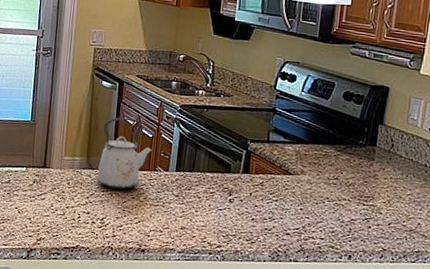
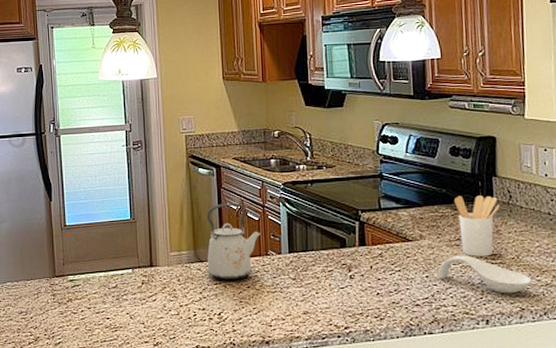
spoon rest: none [311,193,398,235] -> present [437,255,532,294]
utensil holder: none [338,138,381,198] -> present [453,195,500,256]

